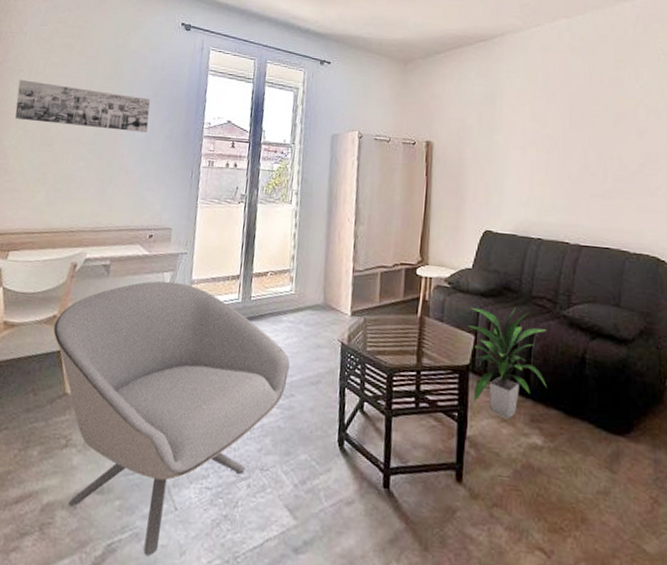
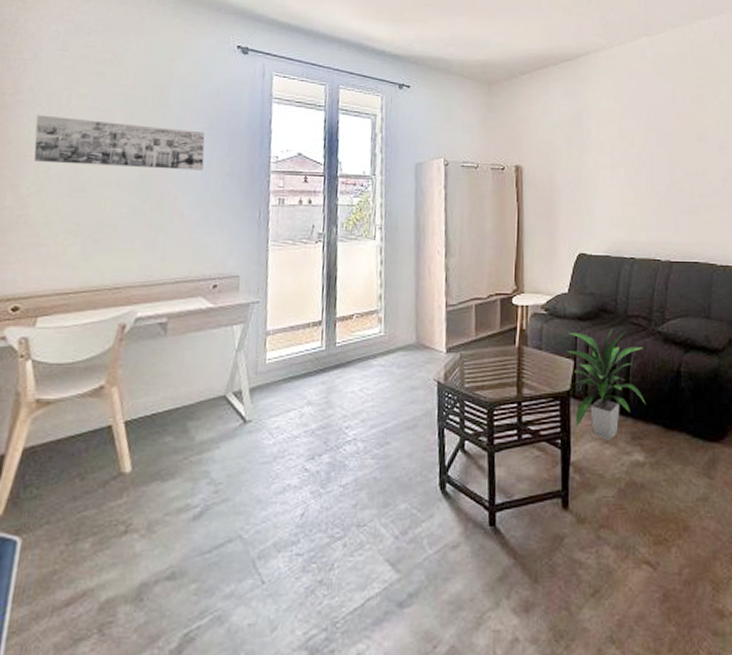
armchair: present [53,281,290,556] -> none [100,335,383,639]

